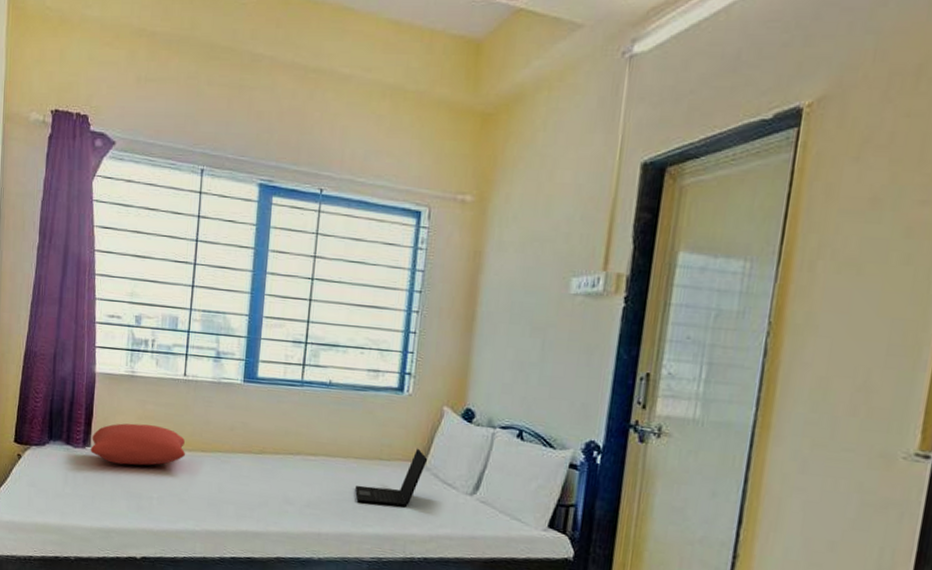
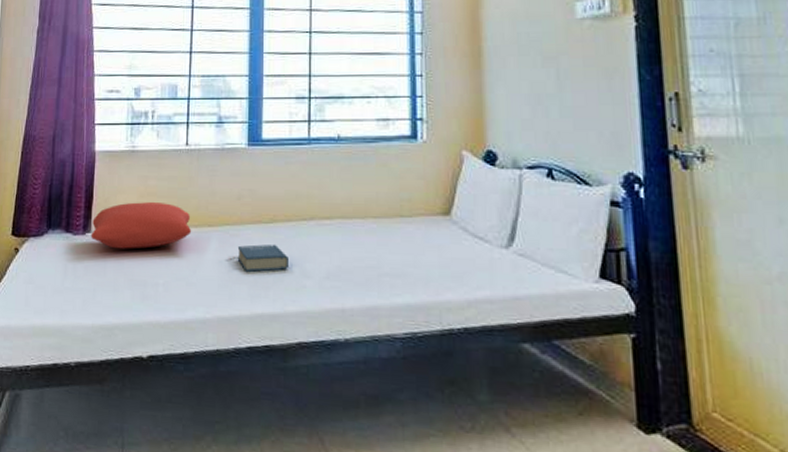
book: none [226,471,275,496] -> present [237,244,290,272]
laptop: present [354,448,428,508] -> none [377,199,454,270]

